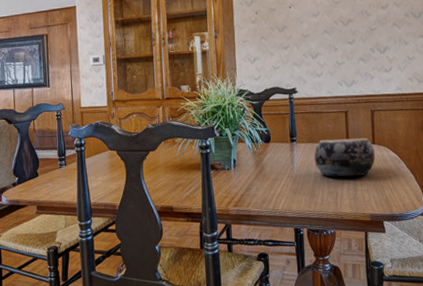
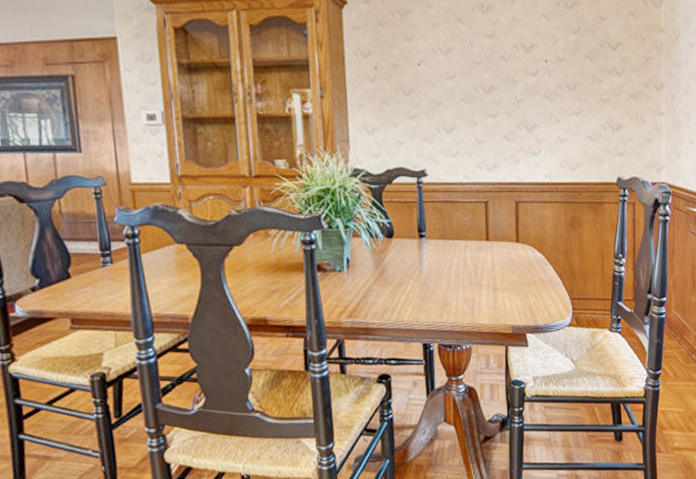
decorative bowl: present [314,137,375,177] -> none [447,234,519,282]

